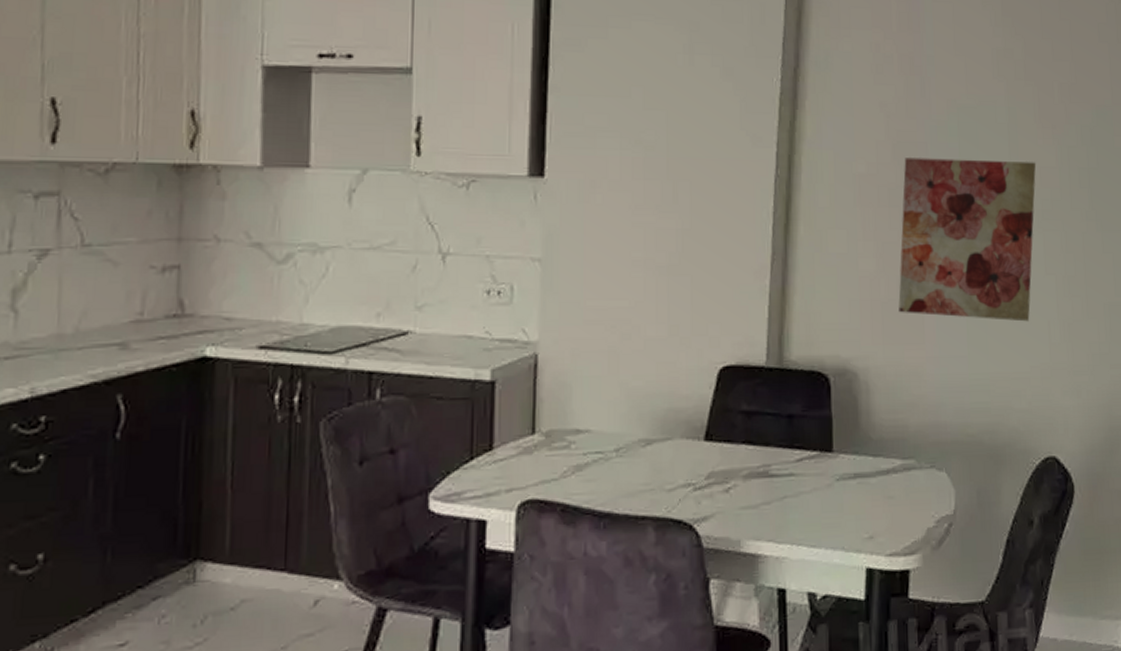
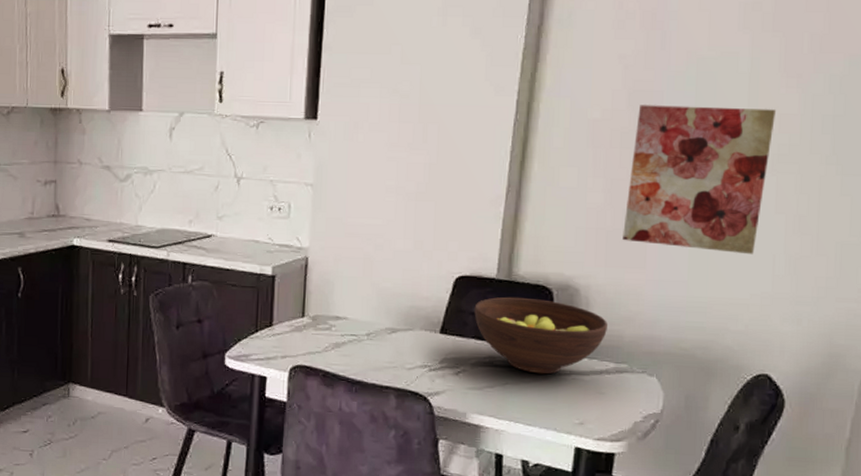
fruit bowl: none [743,387,891,481] -> present [474,296,607,375]

